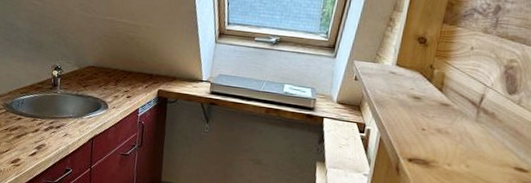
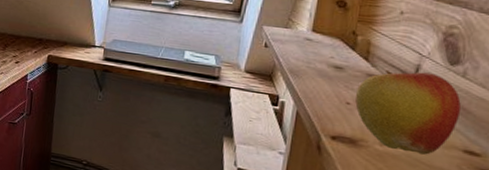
apple: none [429,93,516,173] -> present [355,63,461,155]

